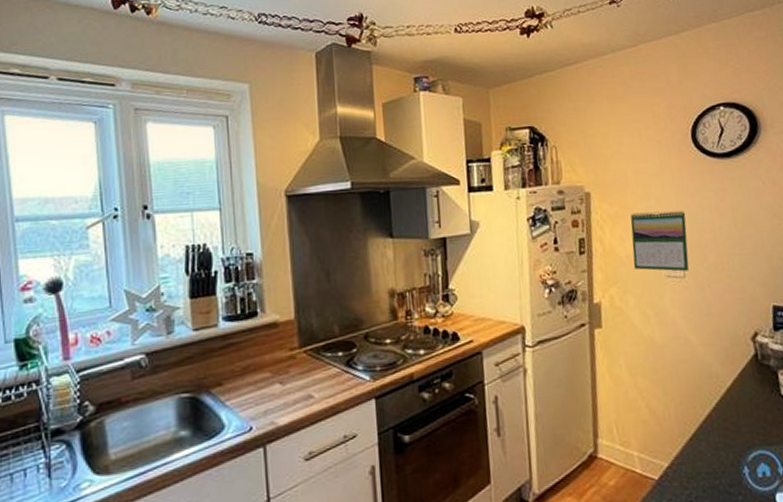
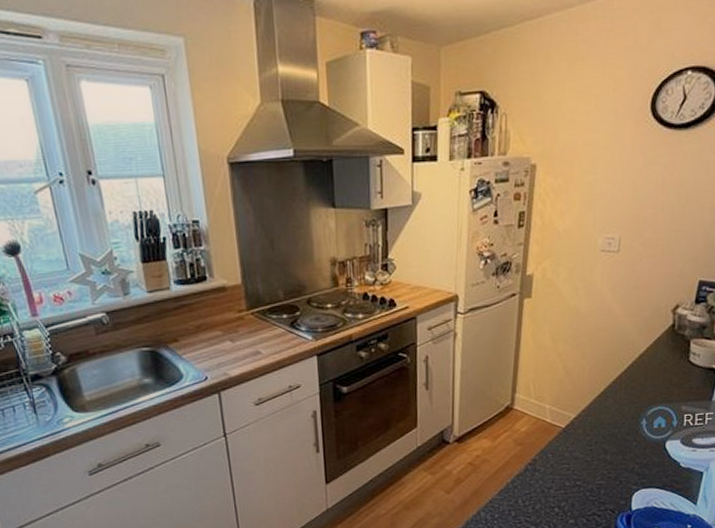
calendar: present [630,211,690,272] -> none [570,185,630,246]

